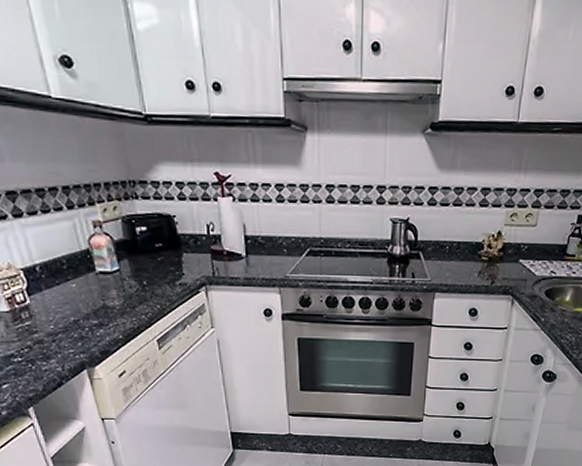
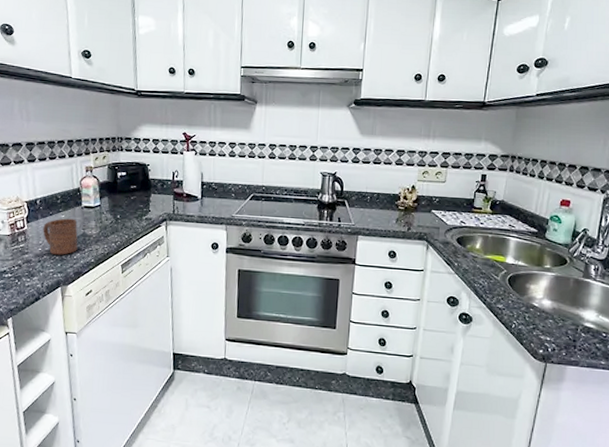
cup: none [50,288,100,332] -> present [42,218,78,255]

